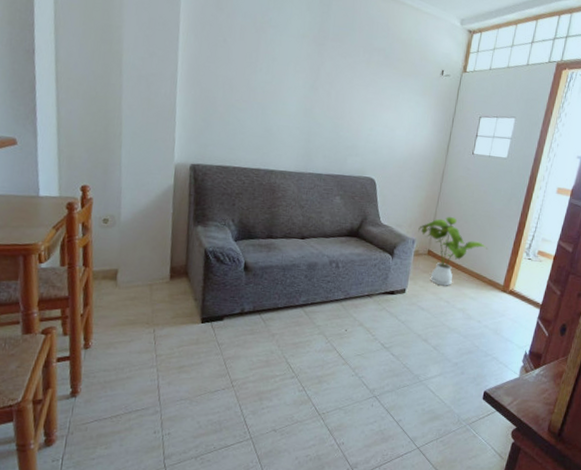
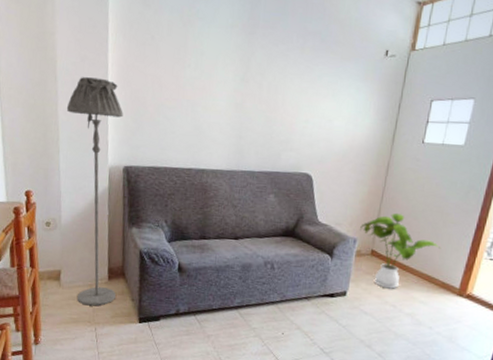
floor lamp: none [131,73,192,307] -> present [66,77,123,306]

